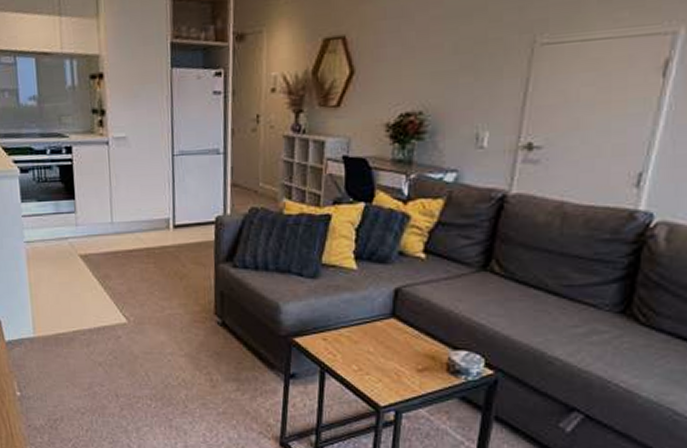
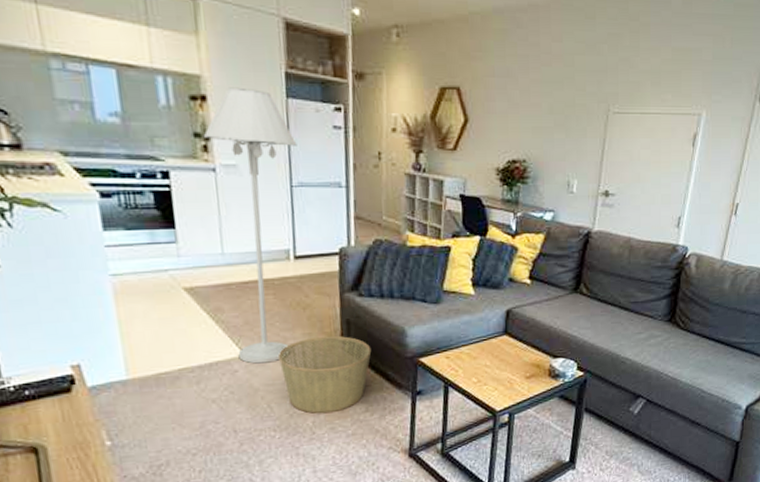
floor lamp: none [99,62,180,331] -> present [203,87,297,364]
basket: none [157,307,245,388] -> present [279,335,372,414]

